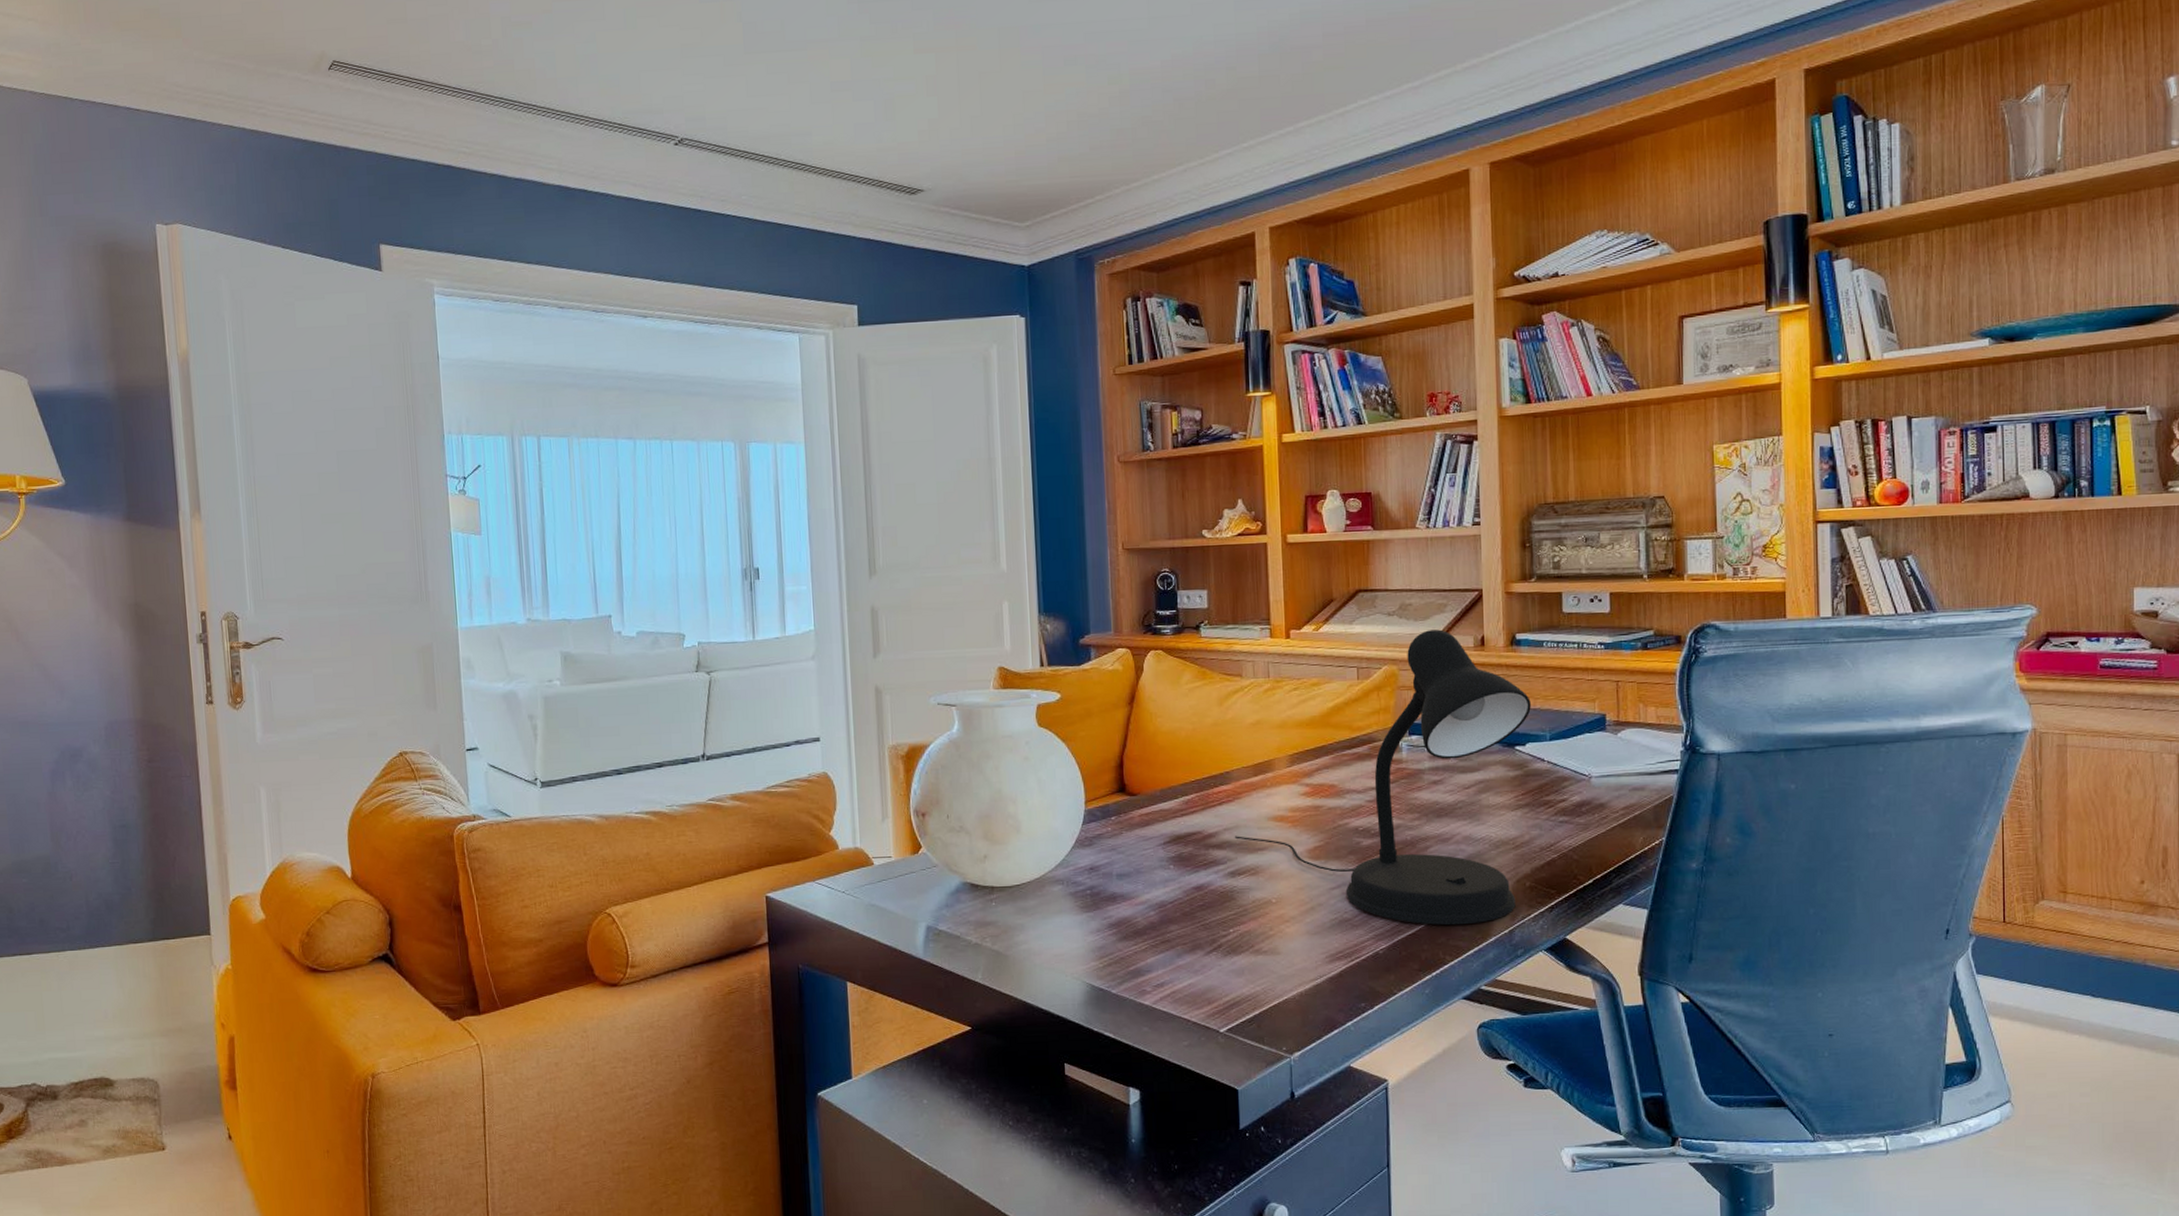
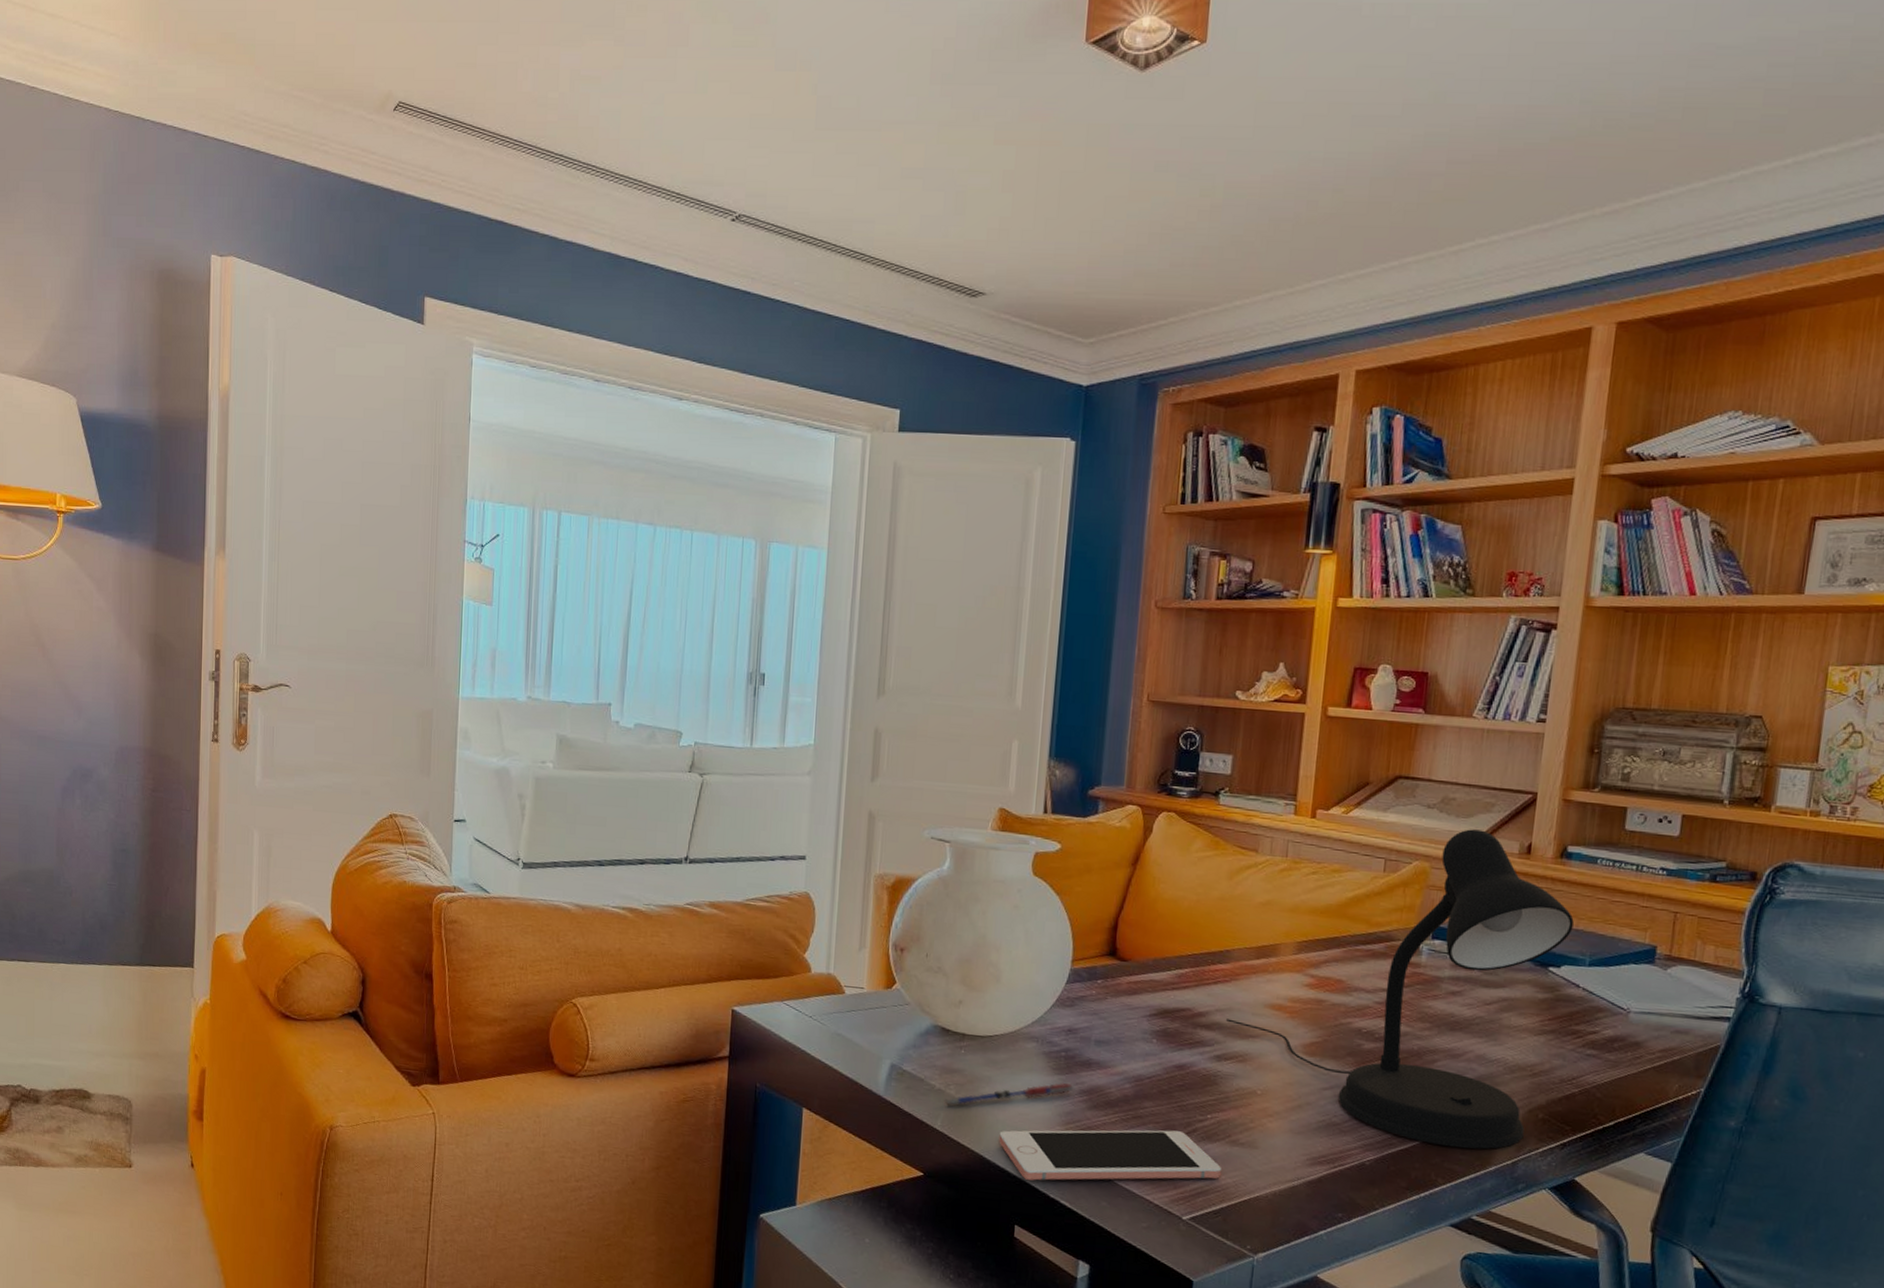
pen: none [982,918,1103,958] -> present [944,1083,1074,1106]
cell phone: none [1038,949,1249,1018] -> present [999,1130,1221,1181]

